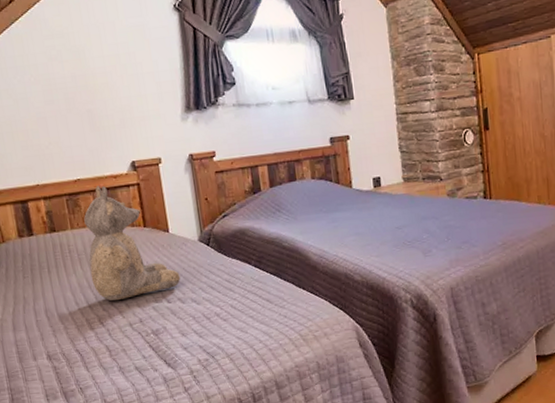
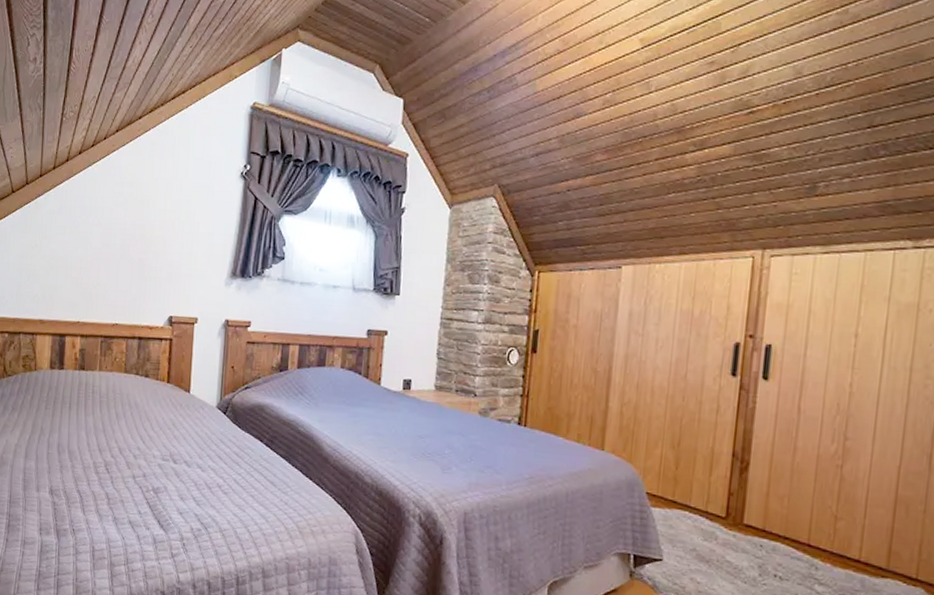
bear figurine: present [84,186,181,301] -> none [107,333,192,451]

